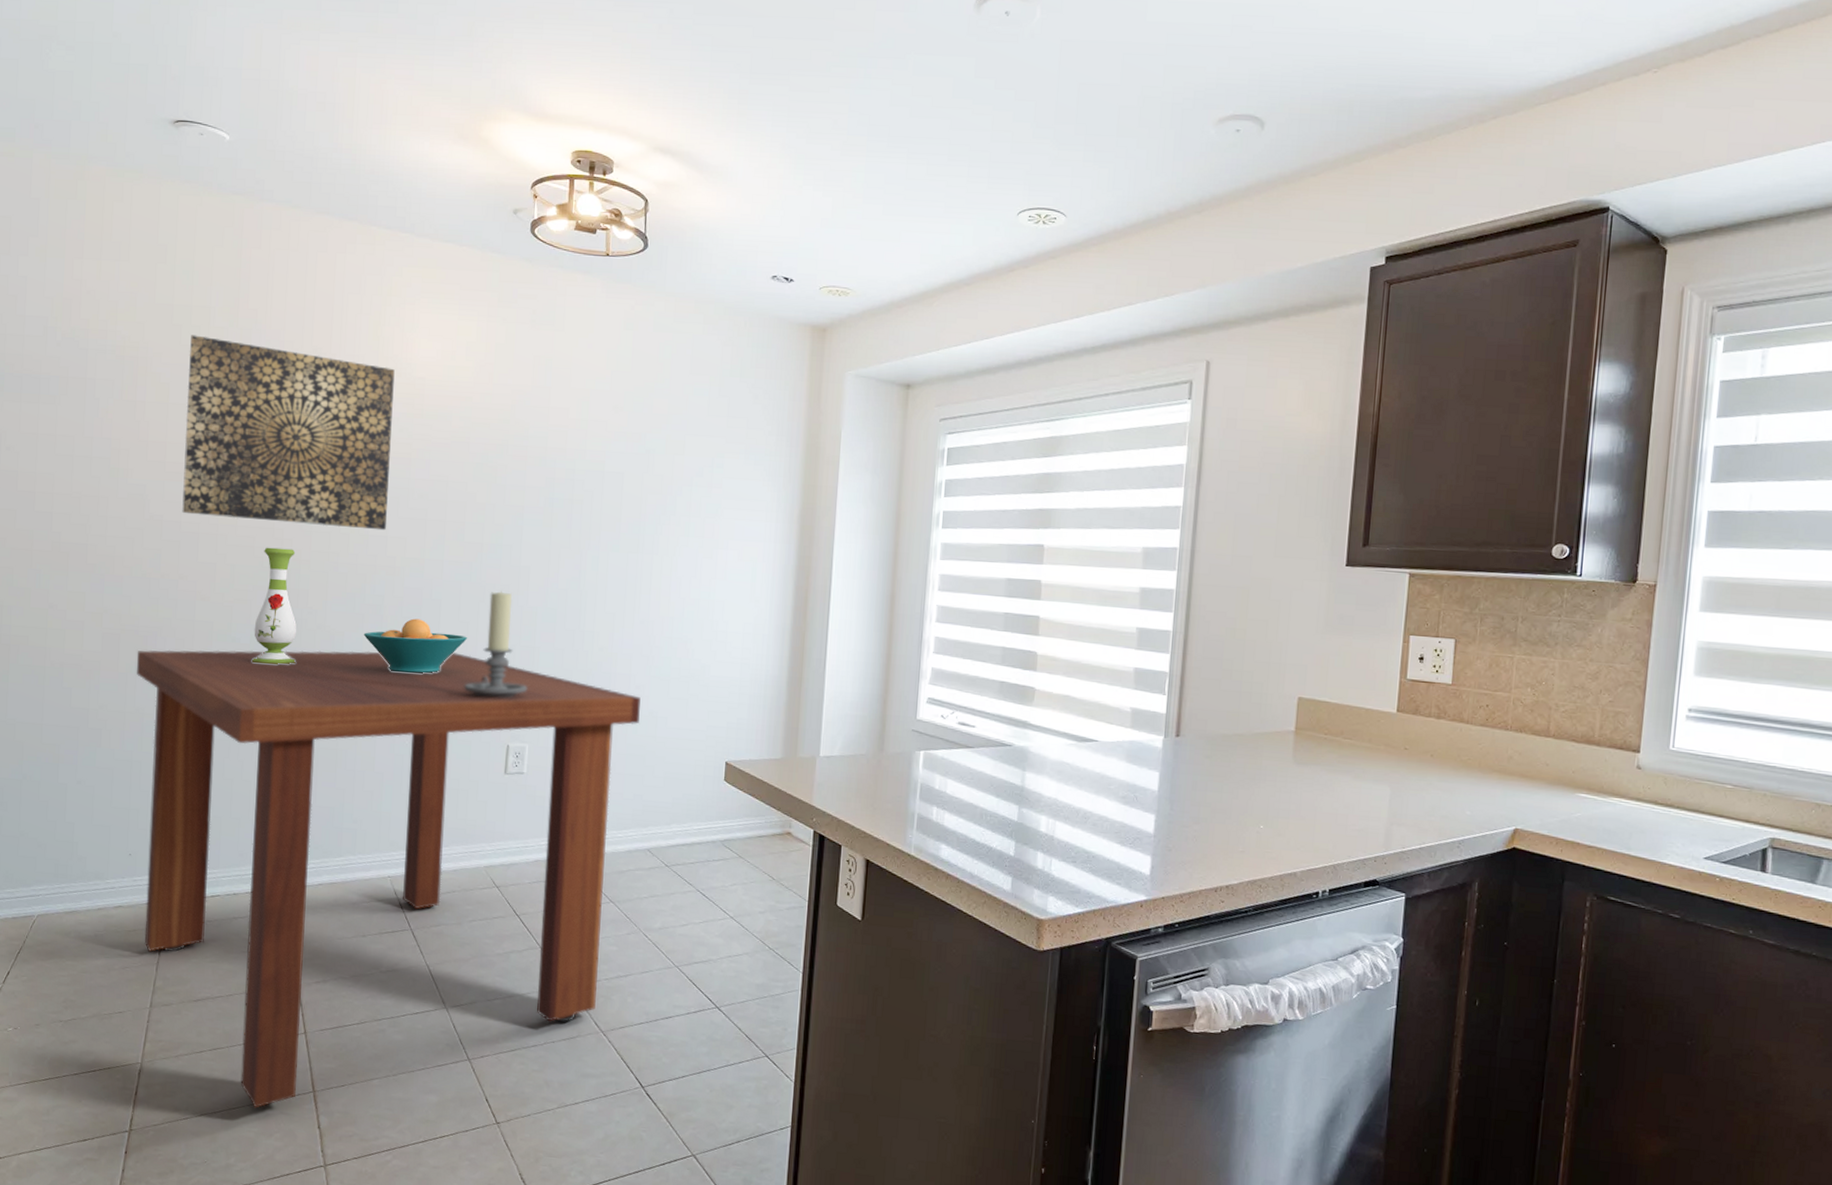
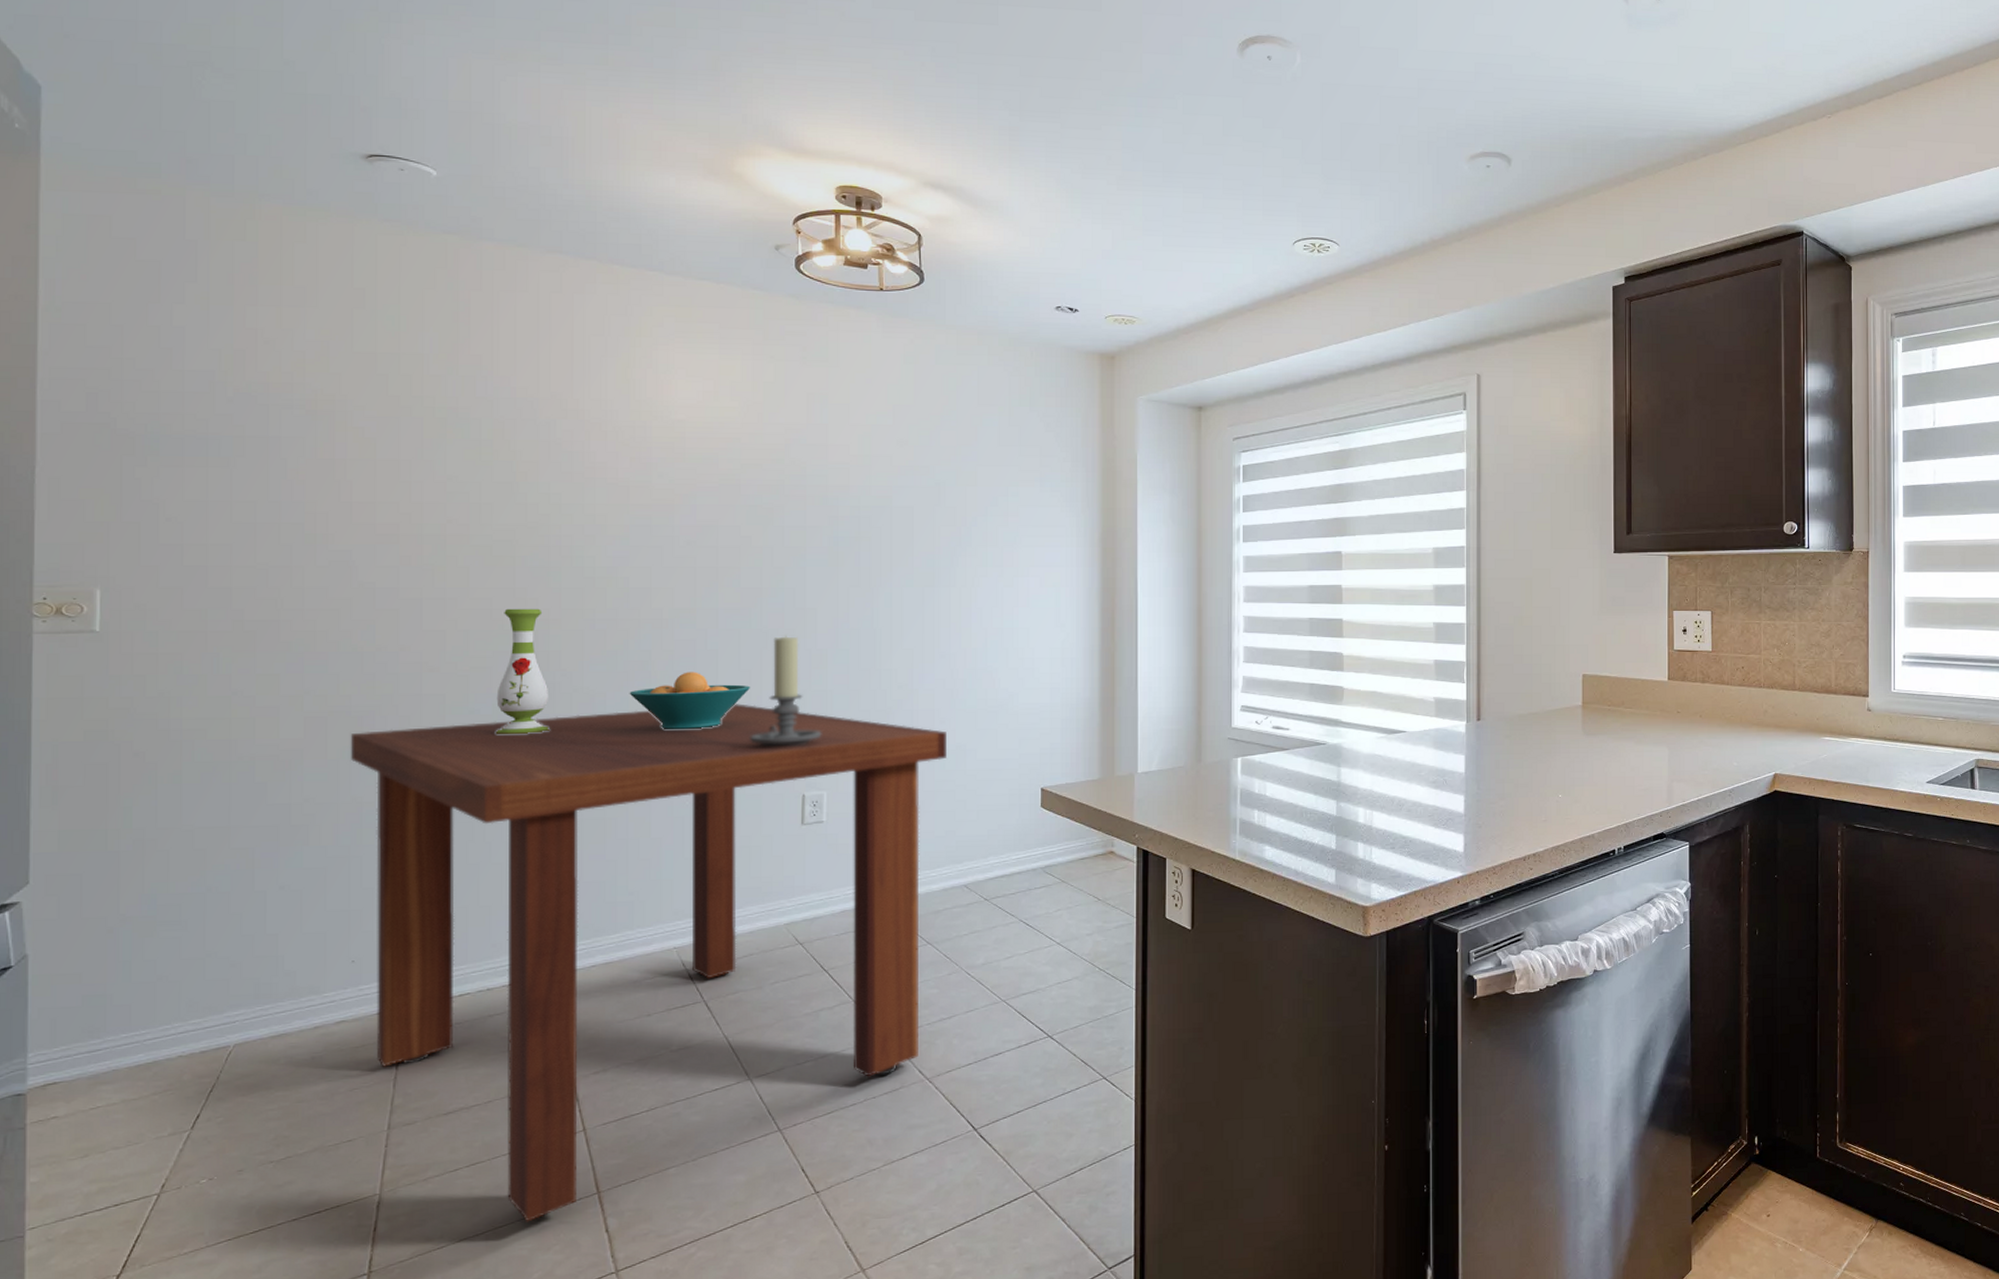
wall art: present [182,335,395,531] -> none [398,385,649,582]

